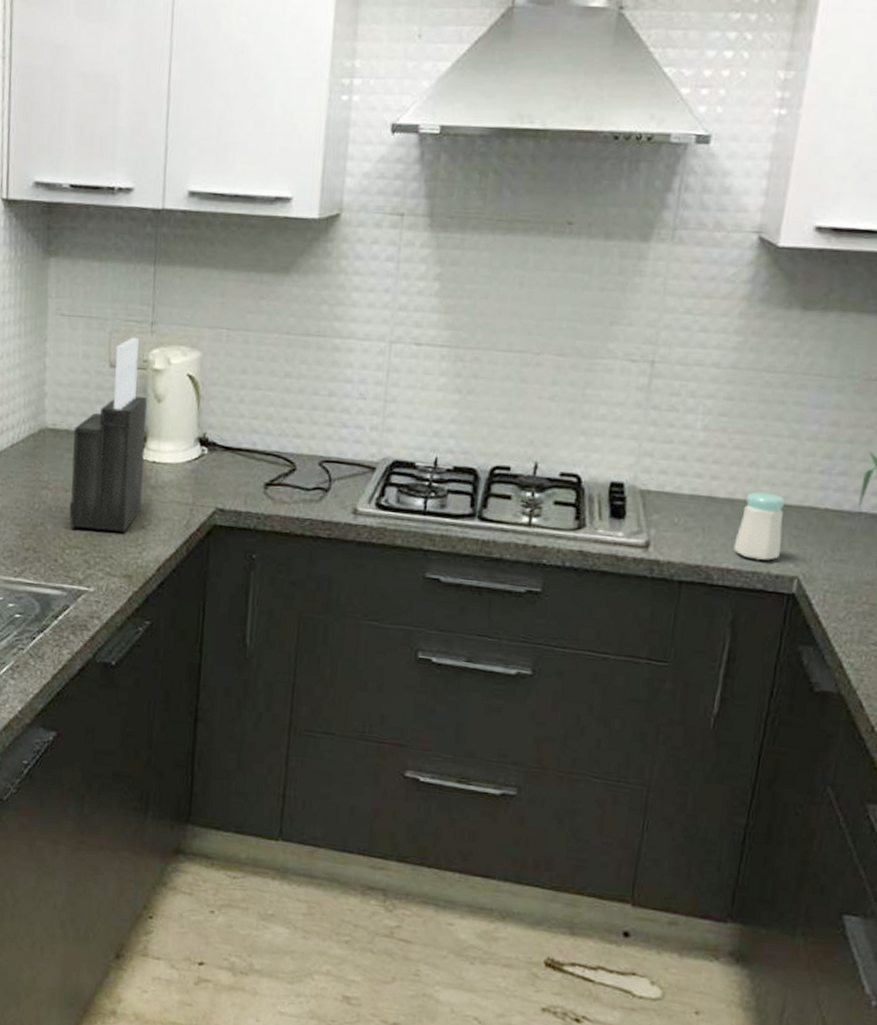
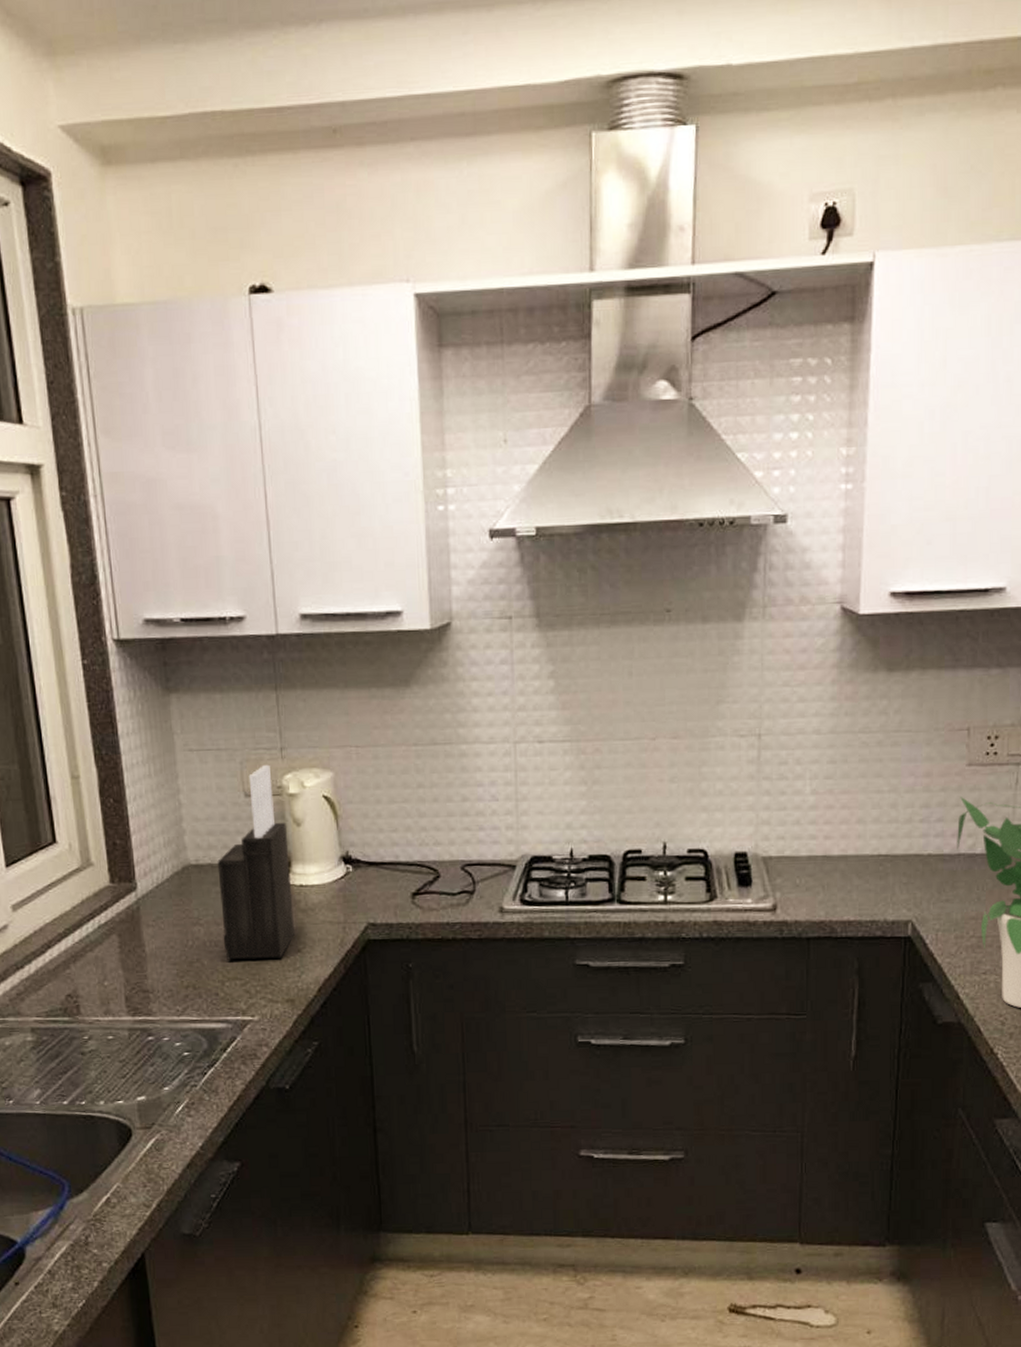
salt shaker: present [733,491,786,560] -> none [852,845,893,909]

